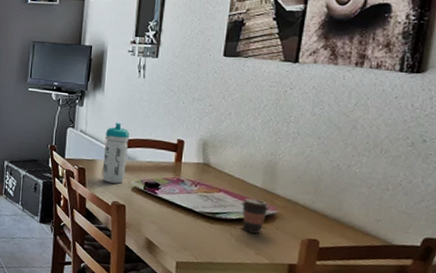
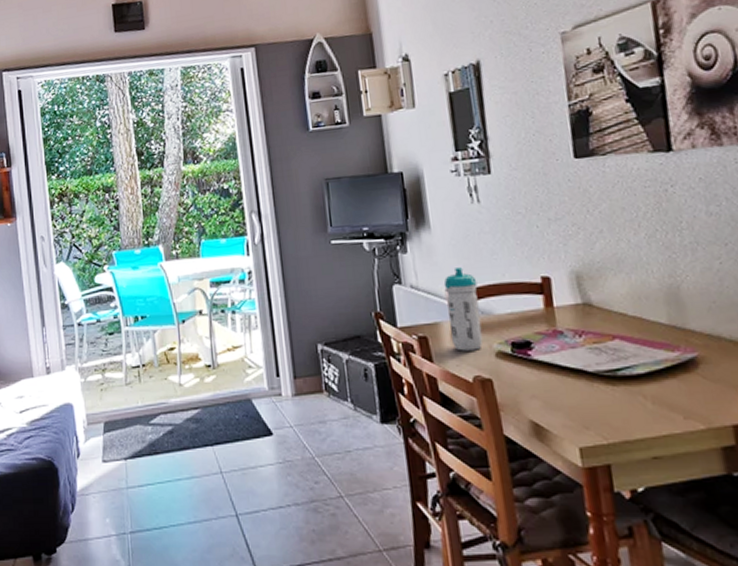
coffee cup: present [241,198,270,234] -> none [646,340,687,390]

